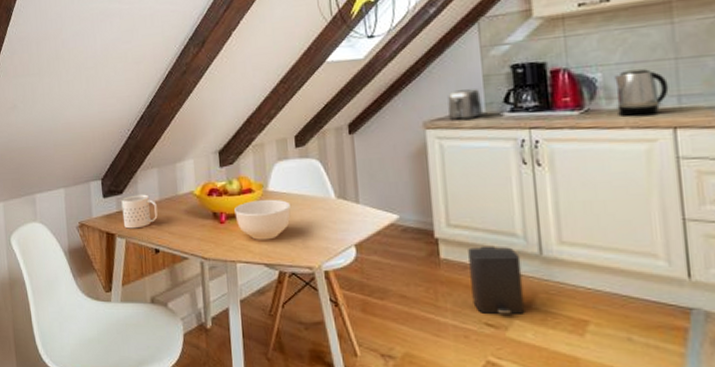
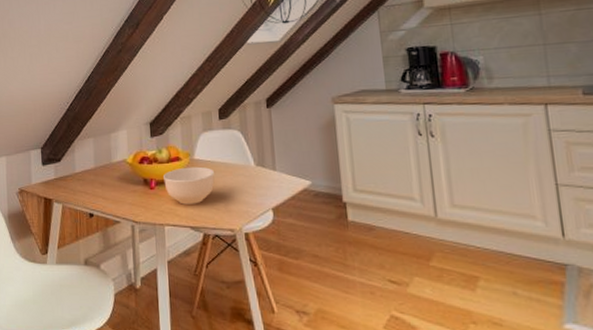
mug: present [121,194,158,229] -> none [59,162,93,195]
toaster: present [447,89,482,121] -> none [353,69,383,97]
pedal bin: present [468,246,525,314] -> none [373,209,423,271]
kettle: present [614,68,669,118] -> none [494,52,540,95]

